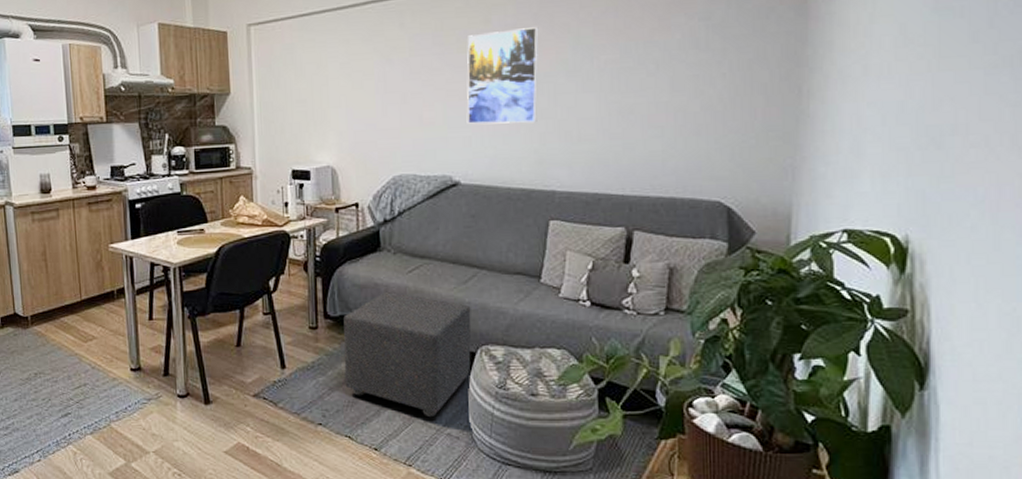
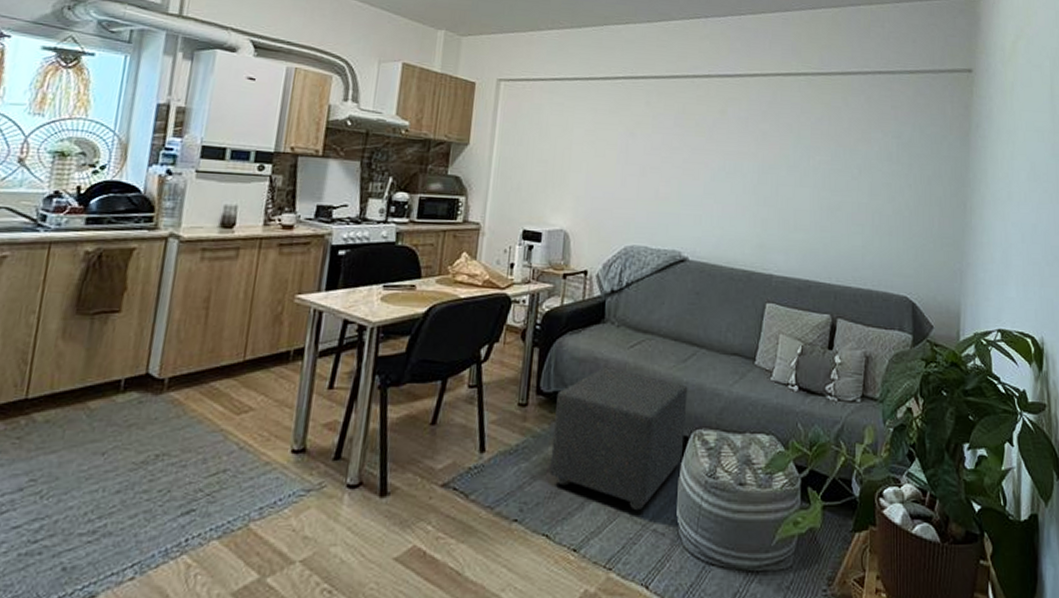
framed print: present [466,27,539,124] -> none [699,122,767,209]

